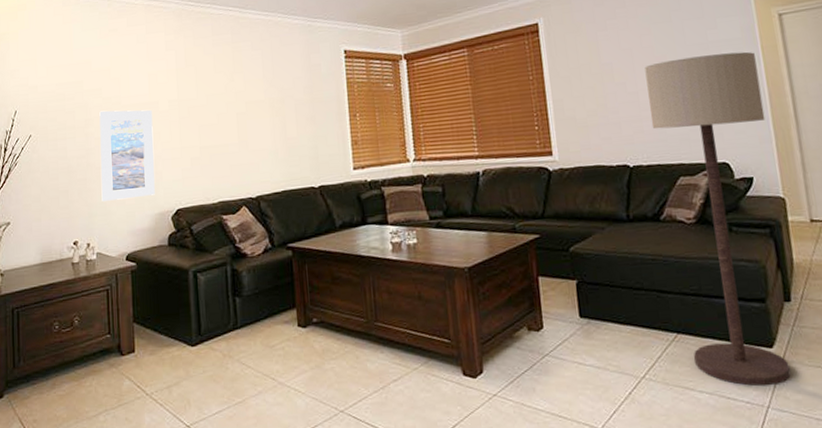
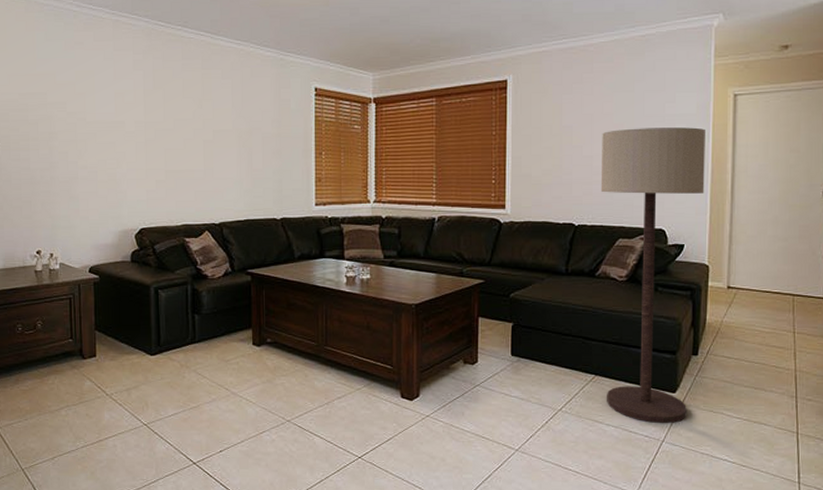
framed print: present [99,109,155,201] -> none [64,125,120,215]

